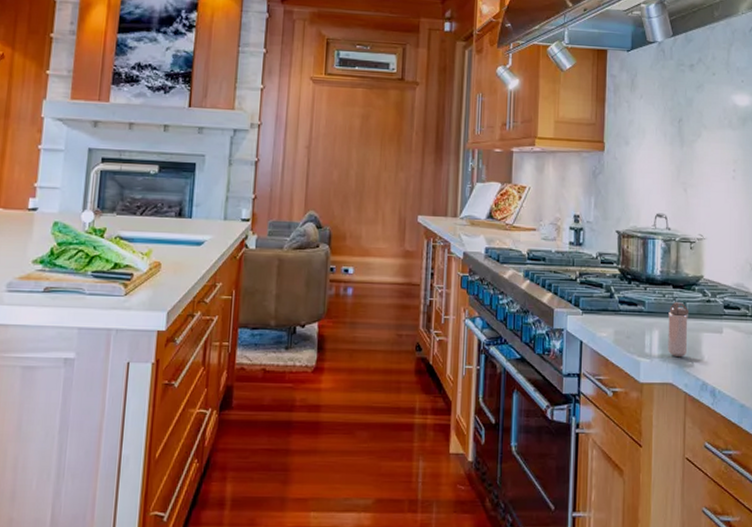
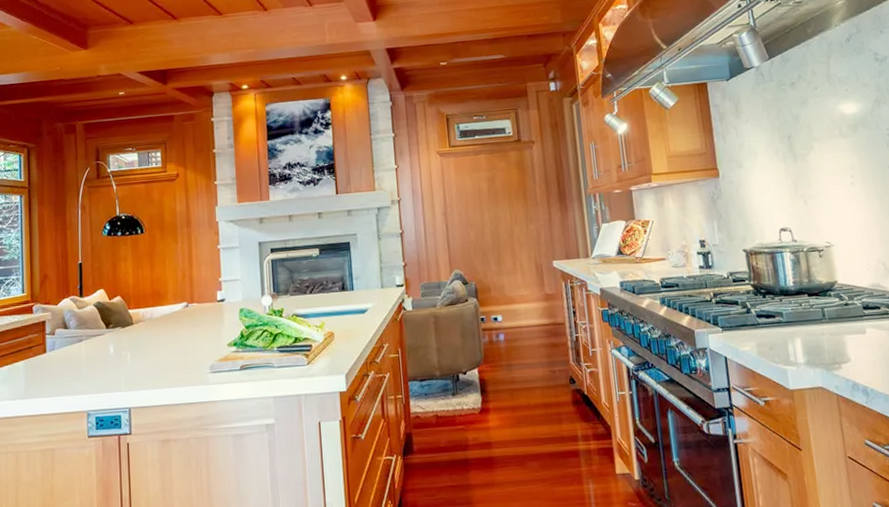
shaker: present [668,302,689,357] -> none [807,309,832,361]

